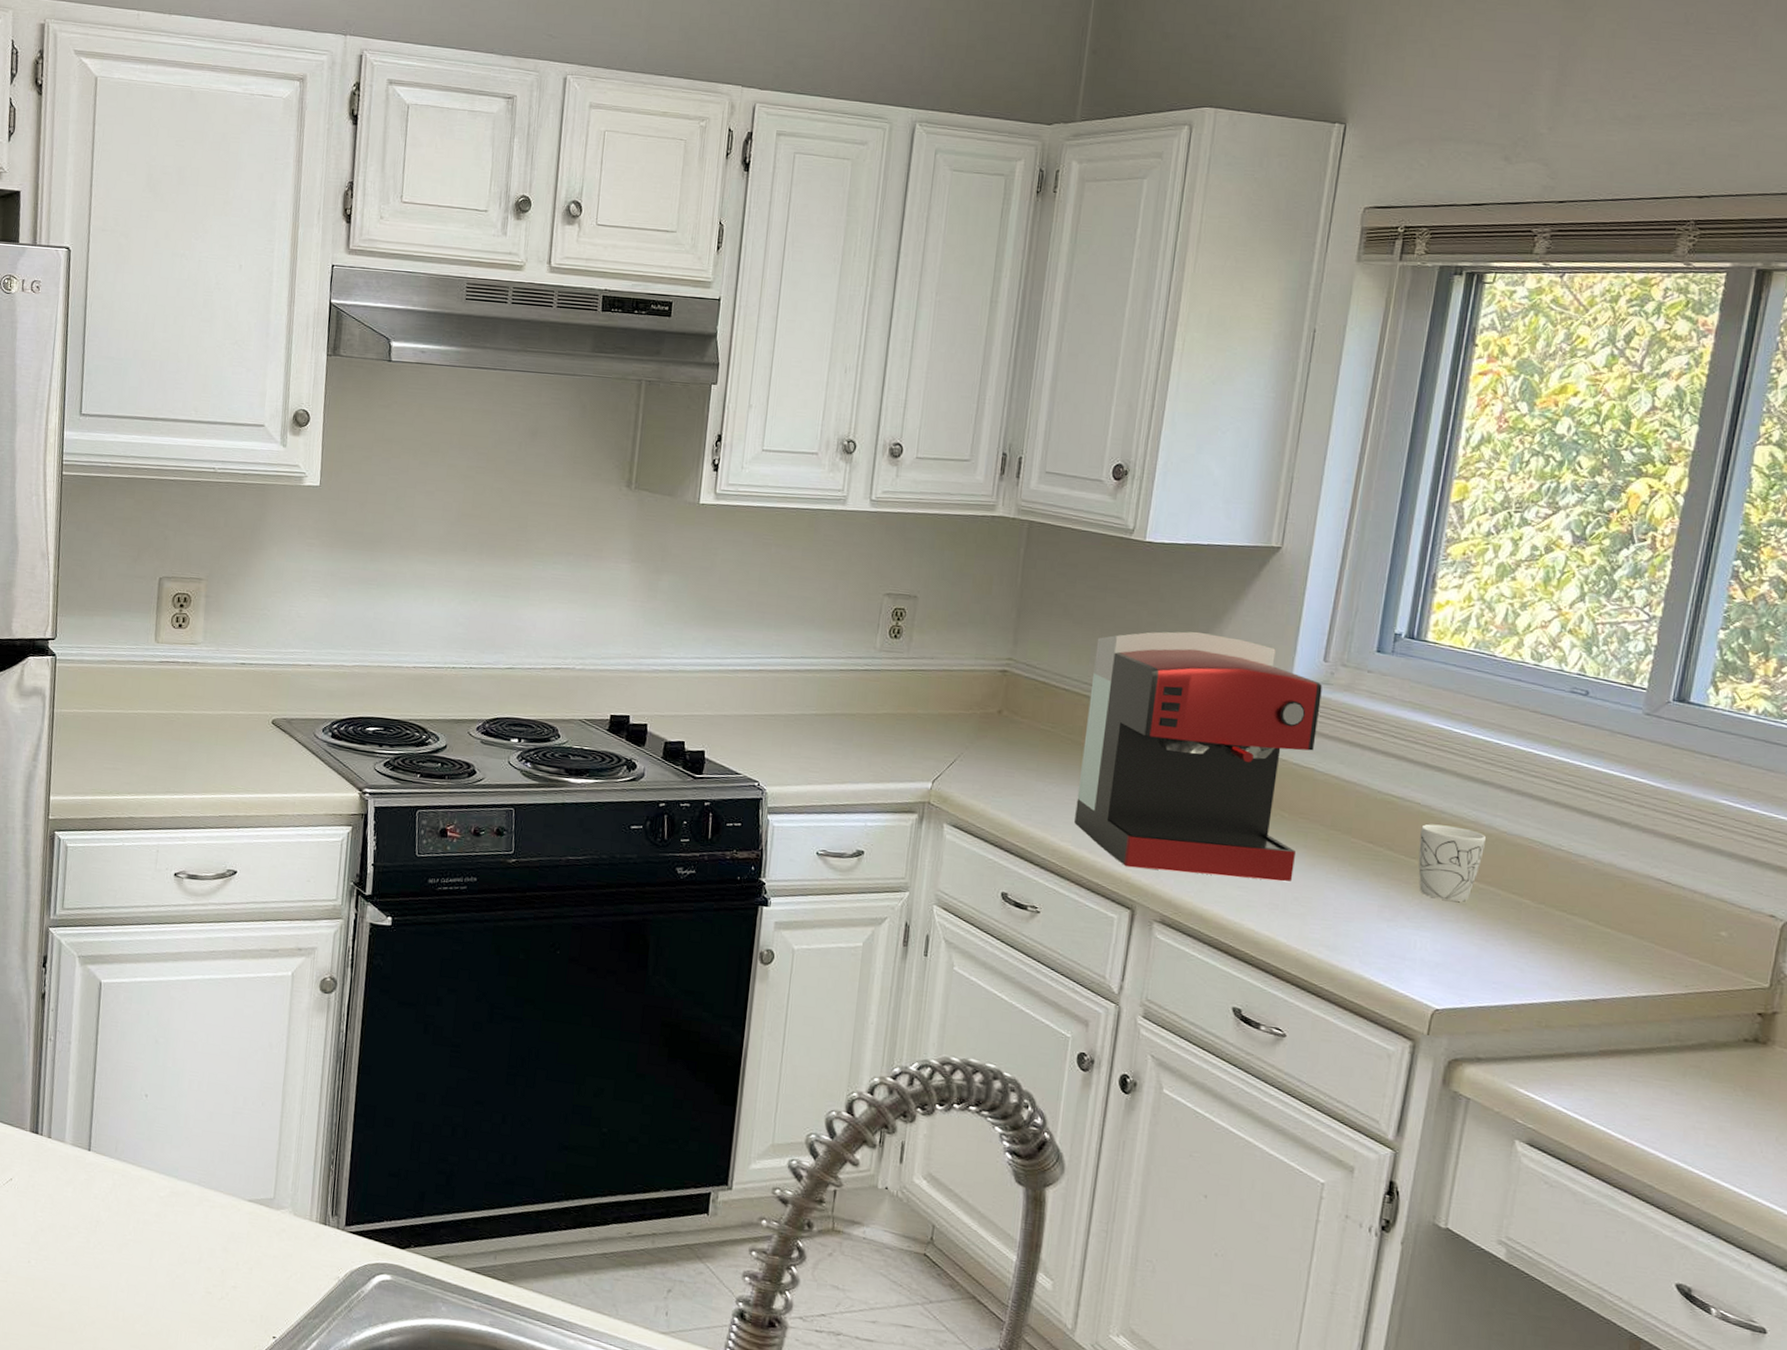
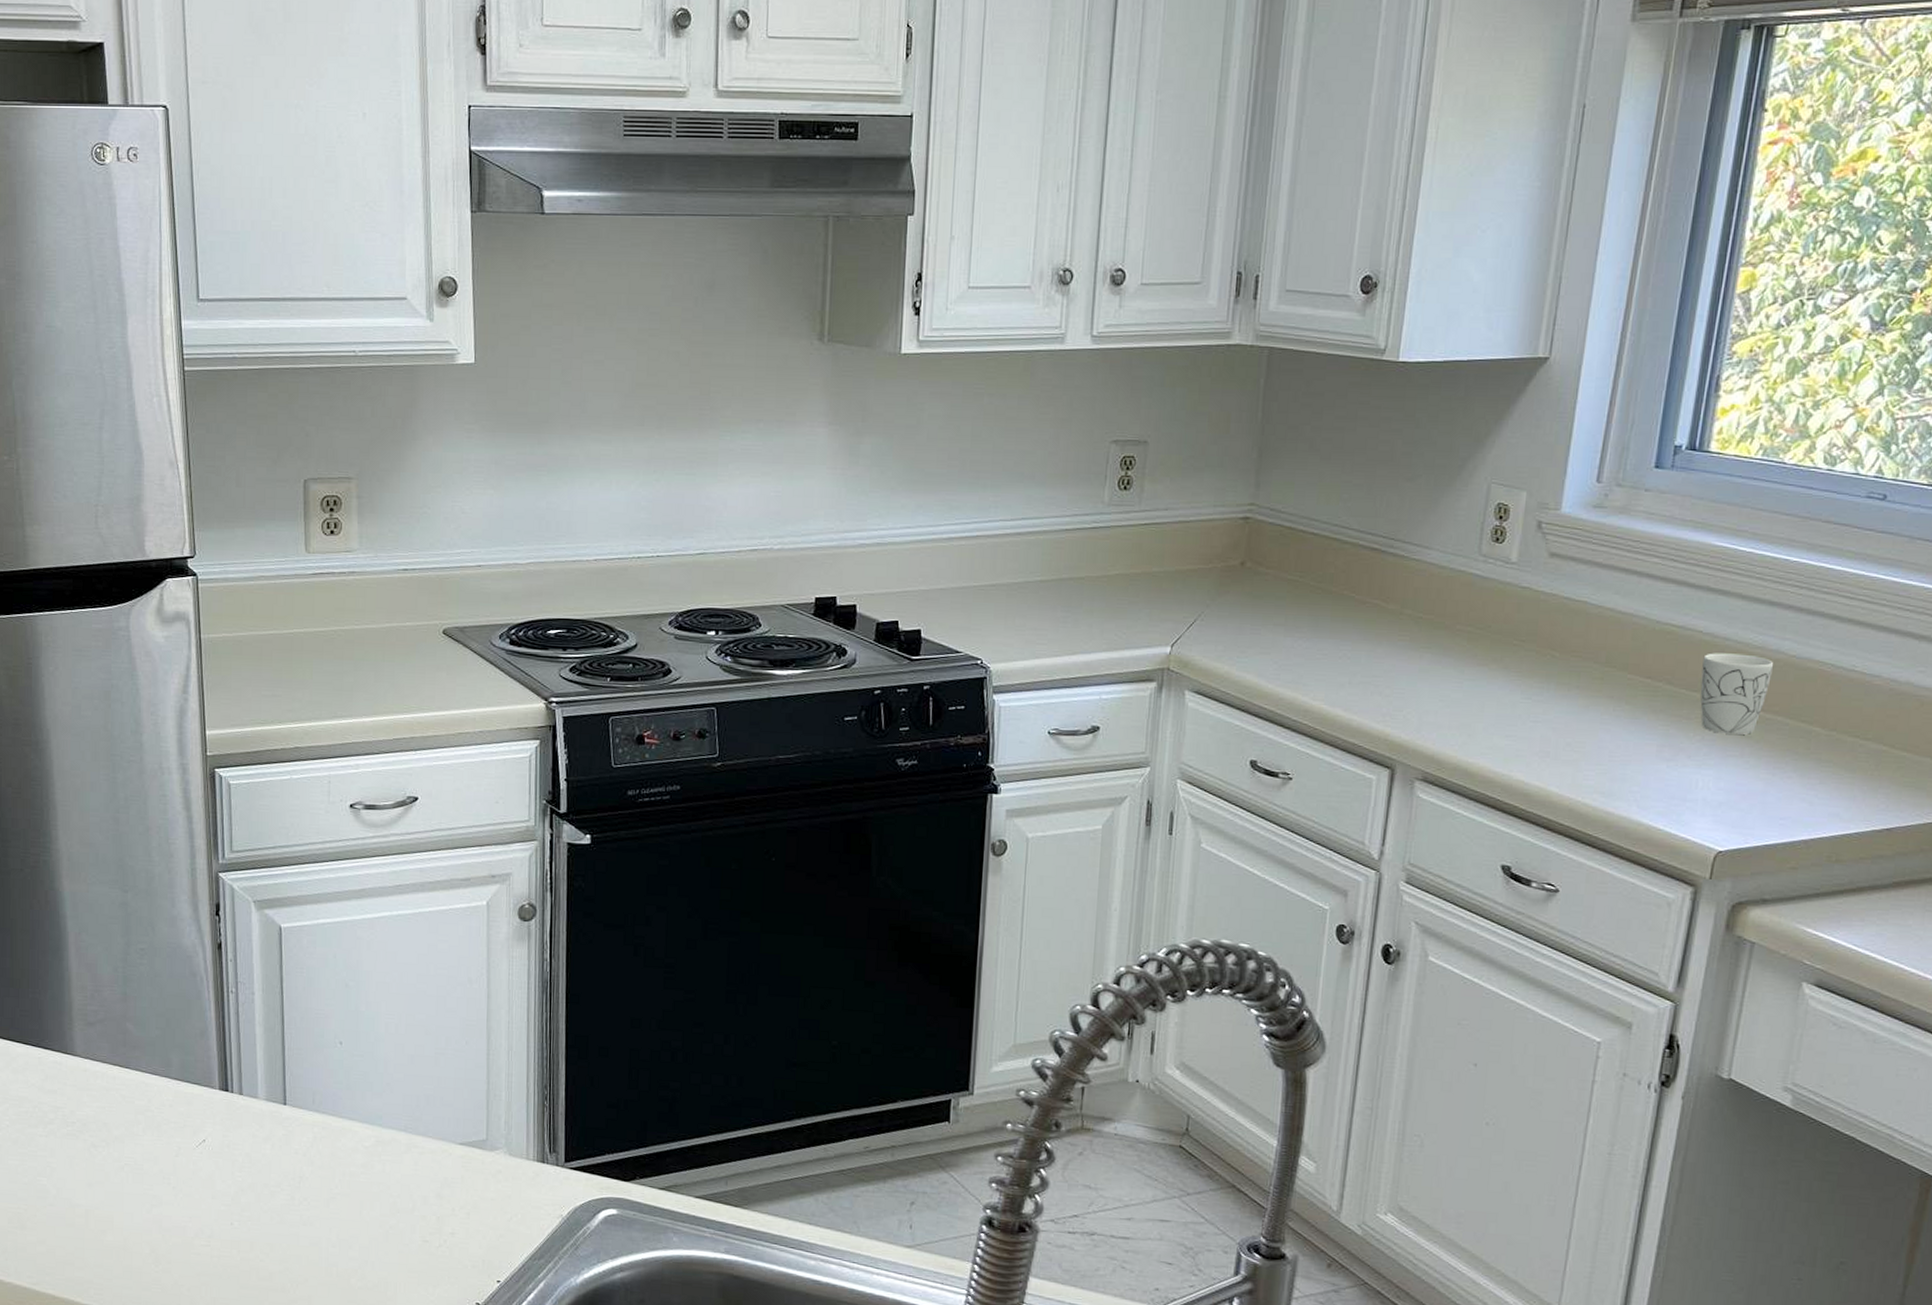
coffee maker: present [1074,631,1322,882] -> none [1327,459,1596,727]

